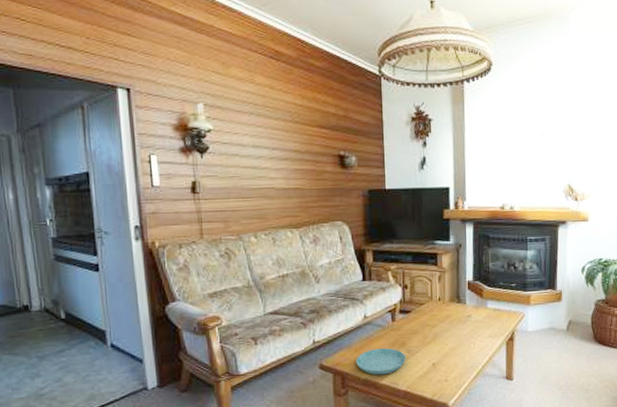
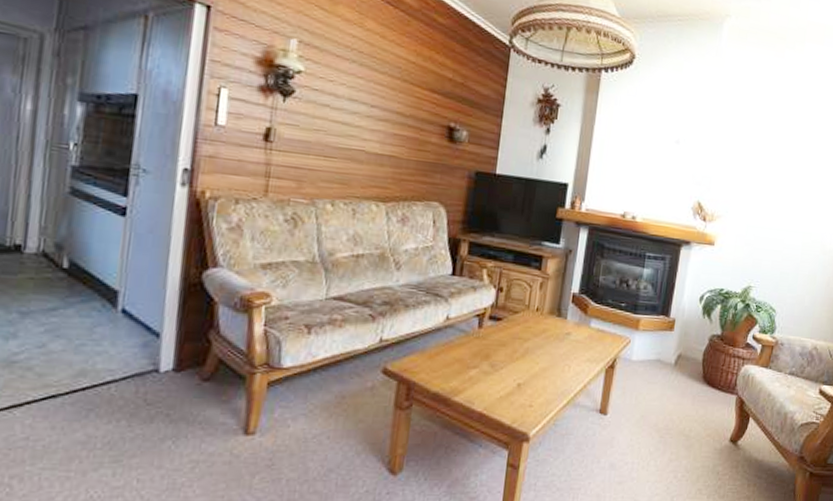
saucer: present [356,348,406,375] -> none [427,358,488,390]

